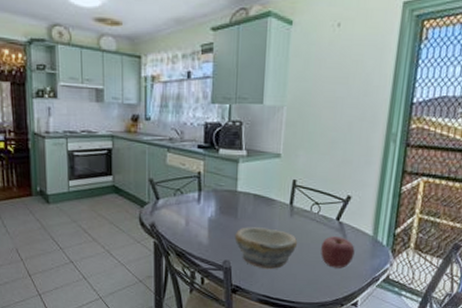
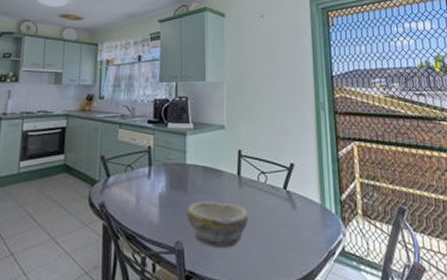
apple: present [321,236,355,268] -> none [273,207,307,243]

